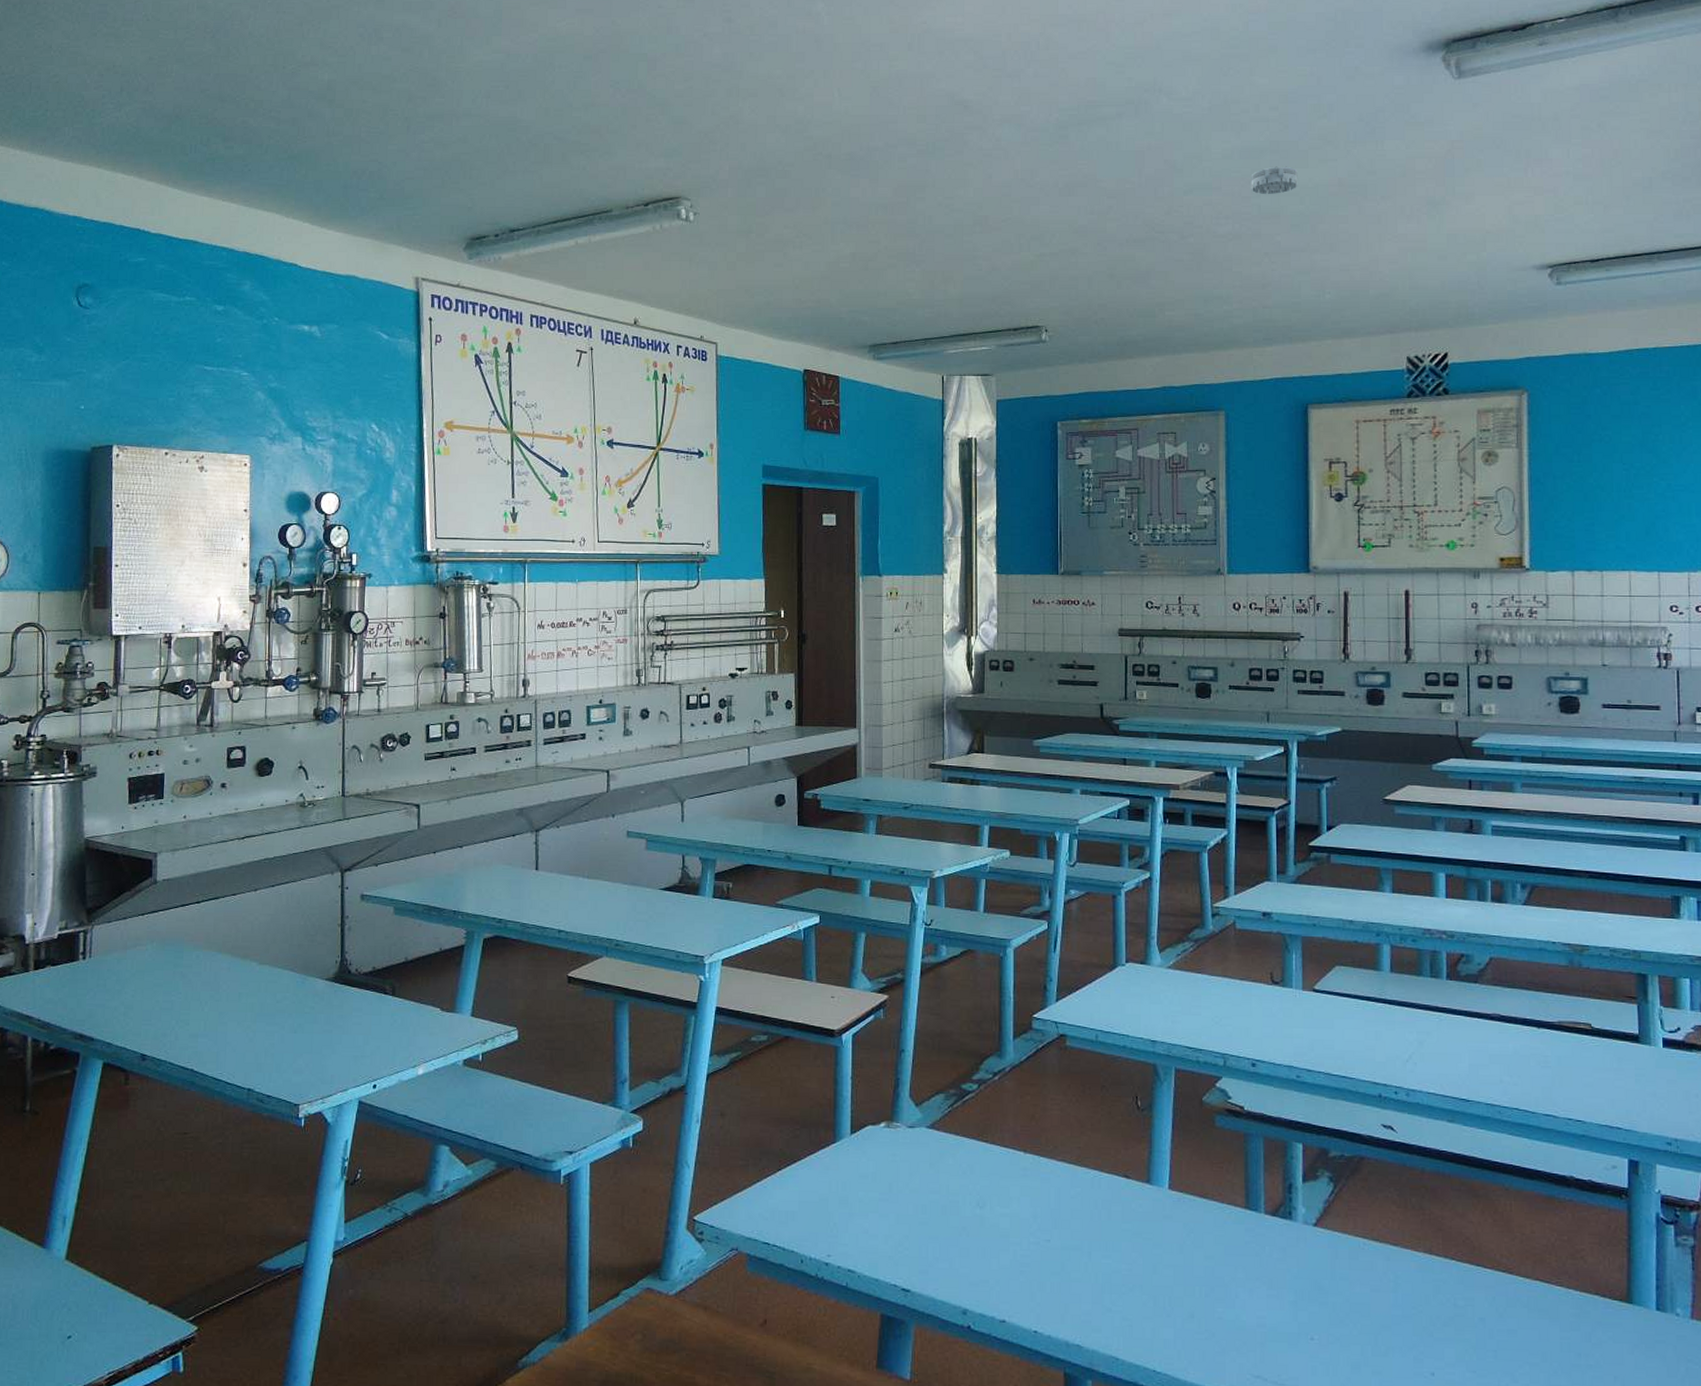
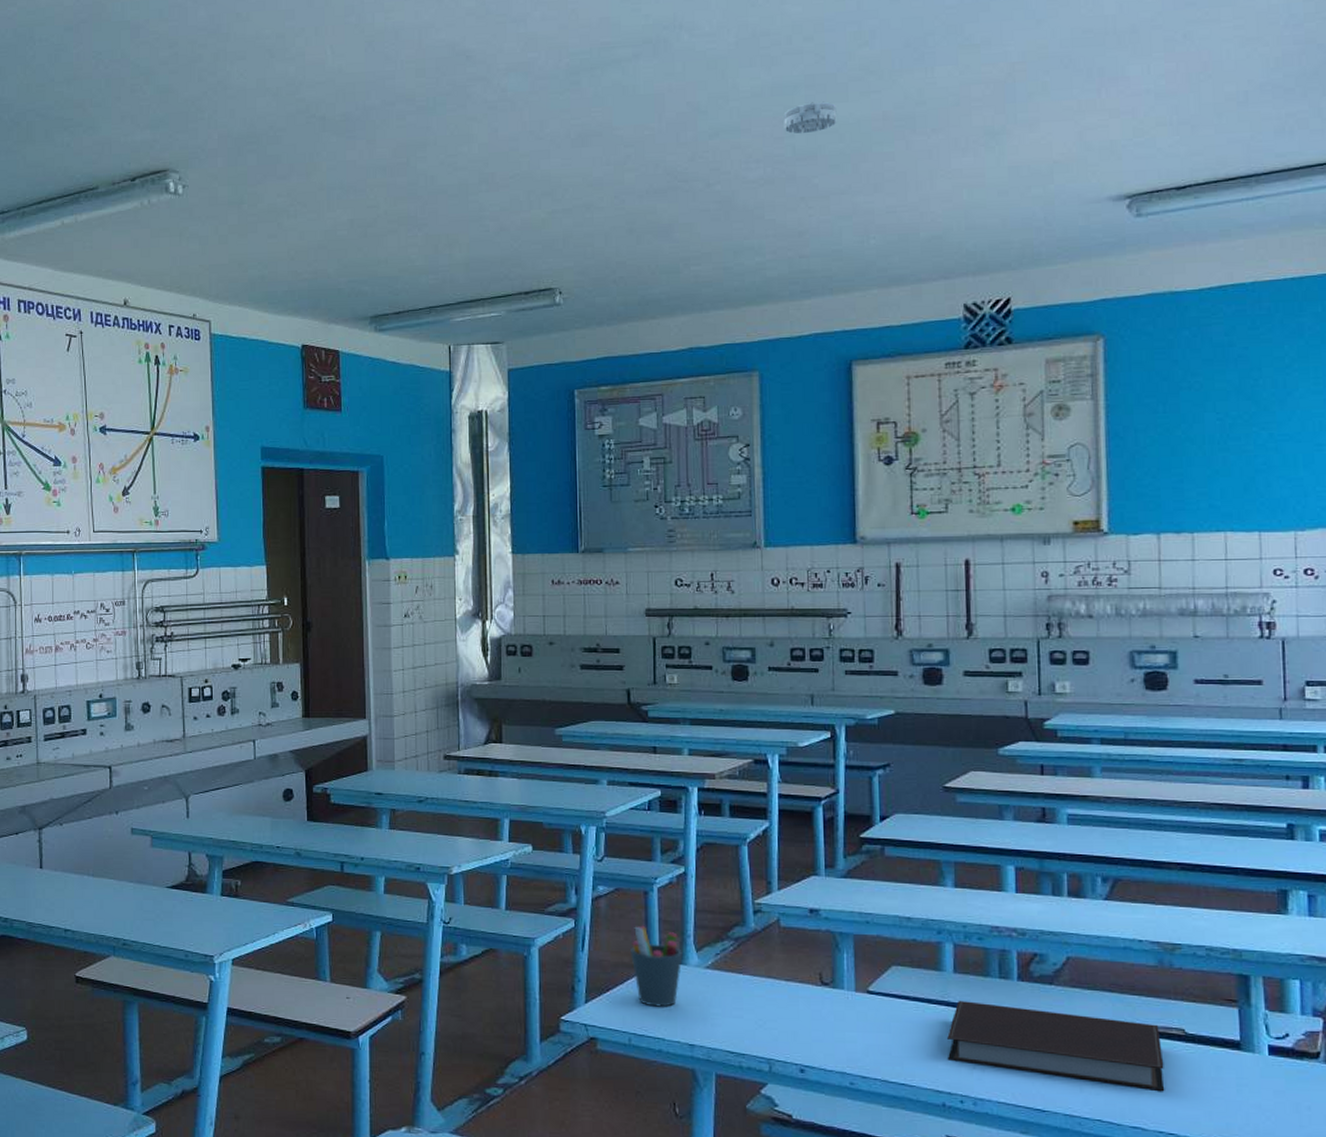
pen holder: none [1099,927,1147,1005] -> present [630,925,683,1007]
notebook: none [1384,997,1574,1081] -> present [947,1000,1165,1091]

